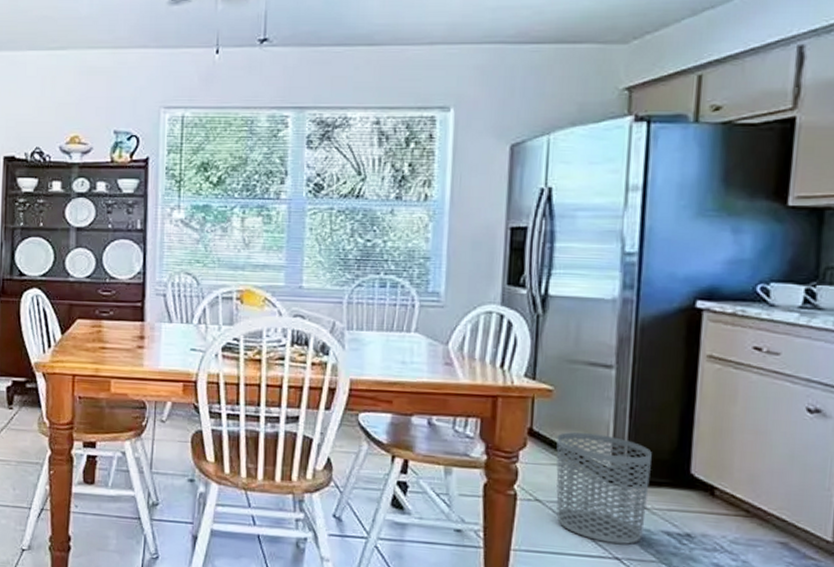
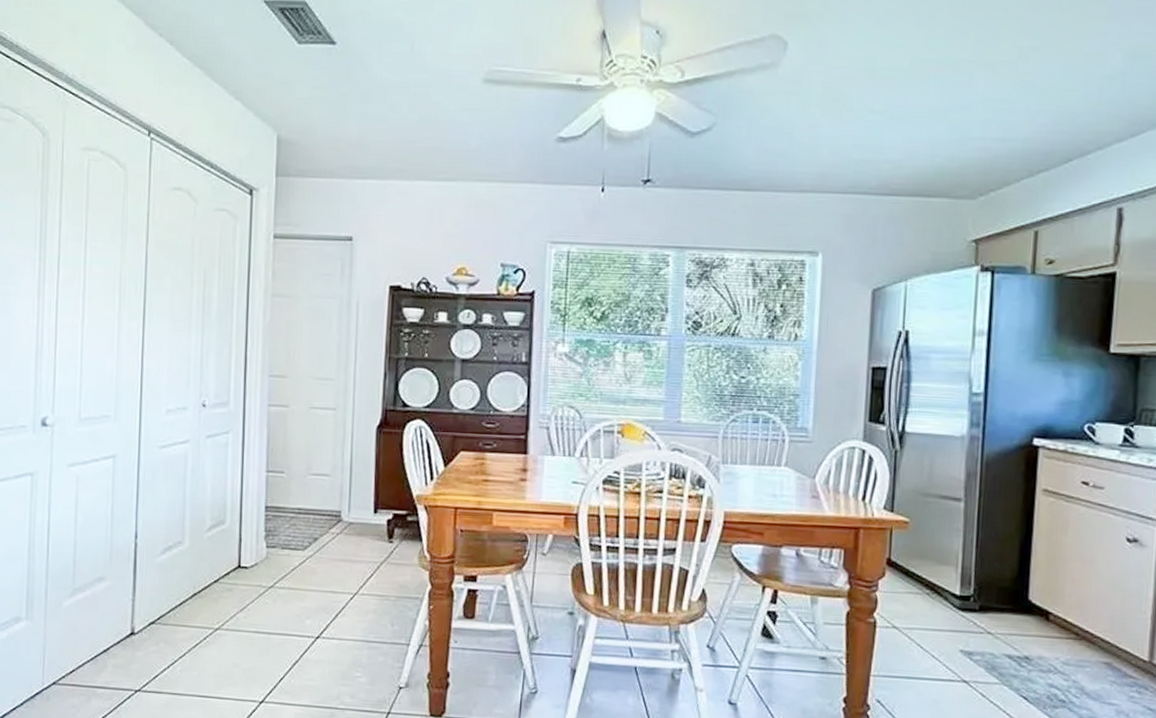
waste bin: present [556,432,652,544] -> none [911,562,995,668]

